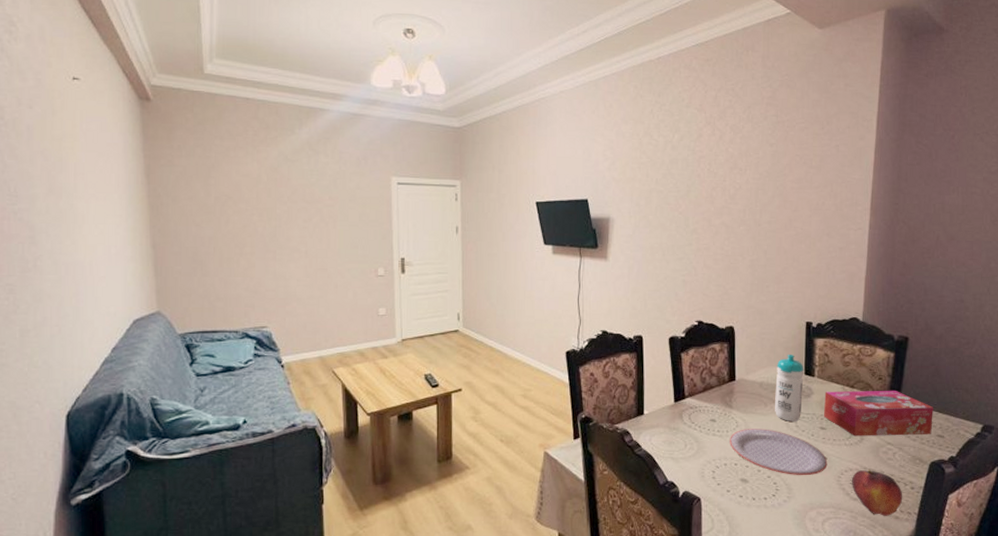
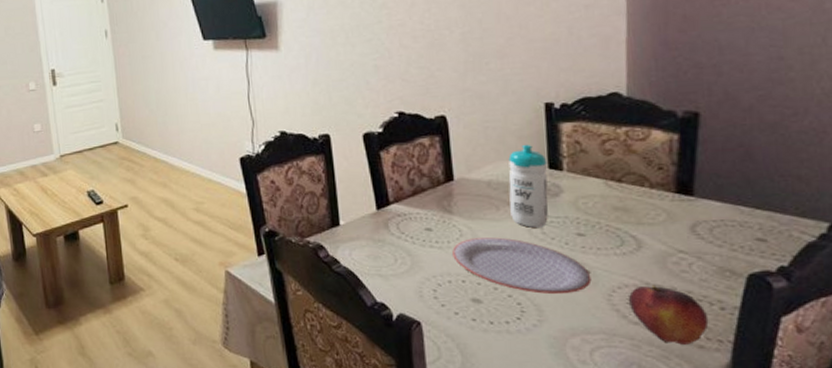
tissue box: present [823,391,933,436] -> none [579,183,748,244]

